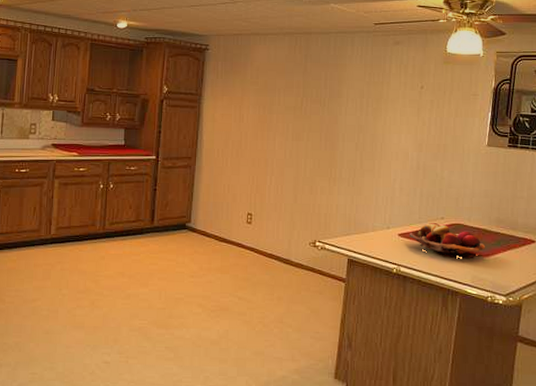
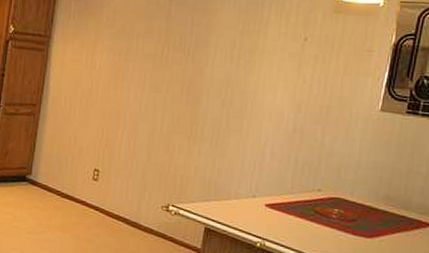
fruit basket: present [410,222,486,259] -> none [279,194,370,239]

